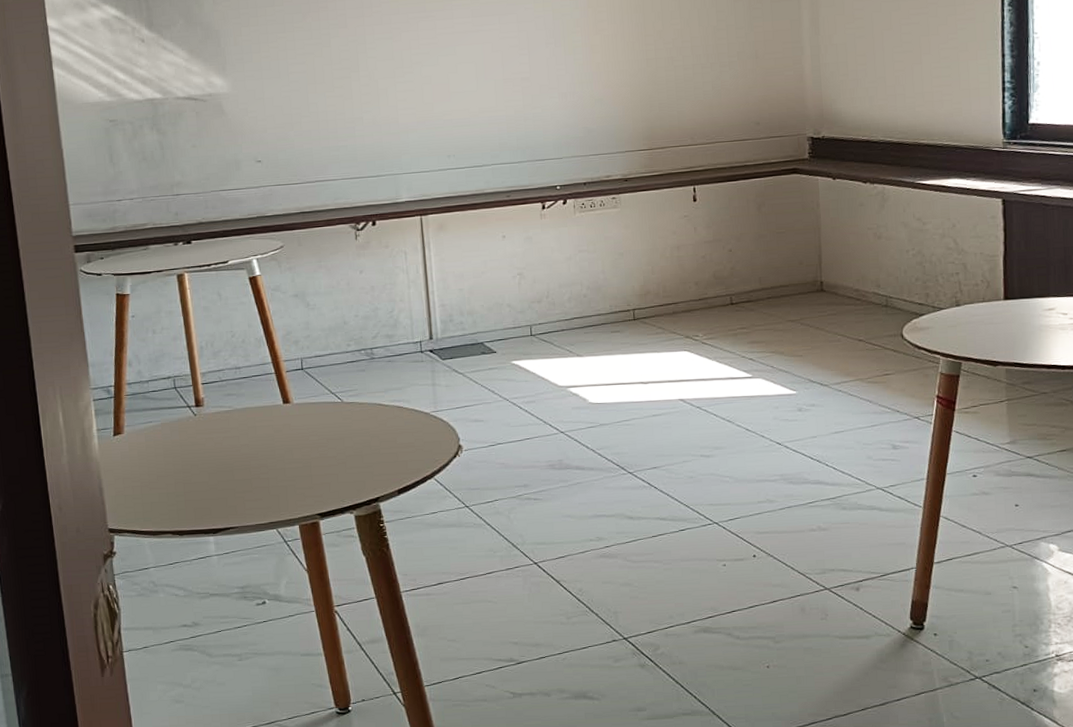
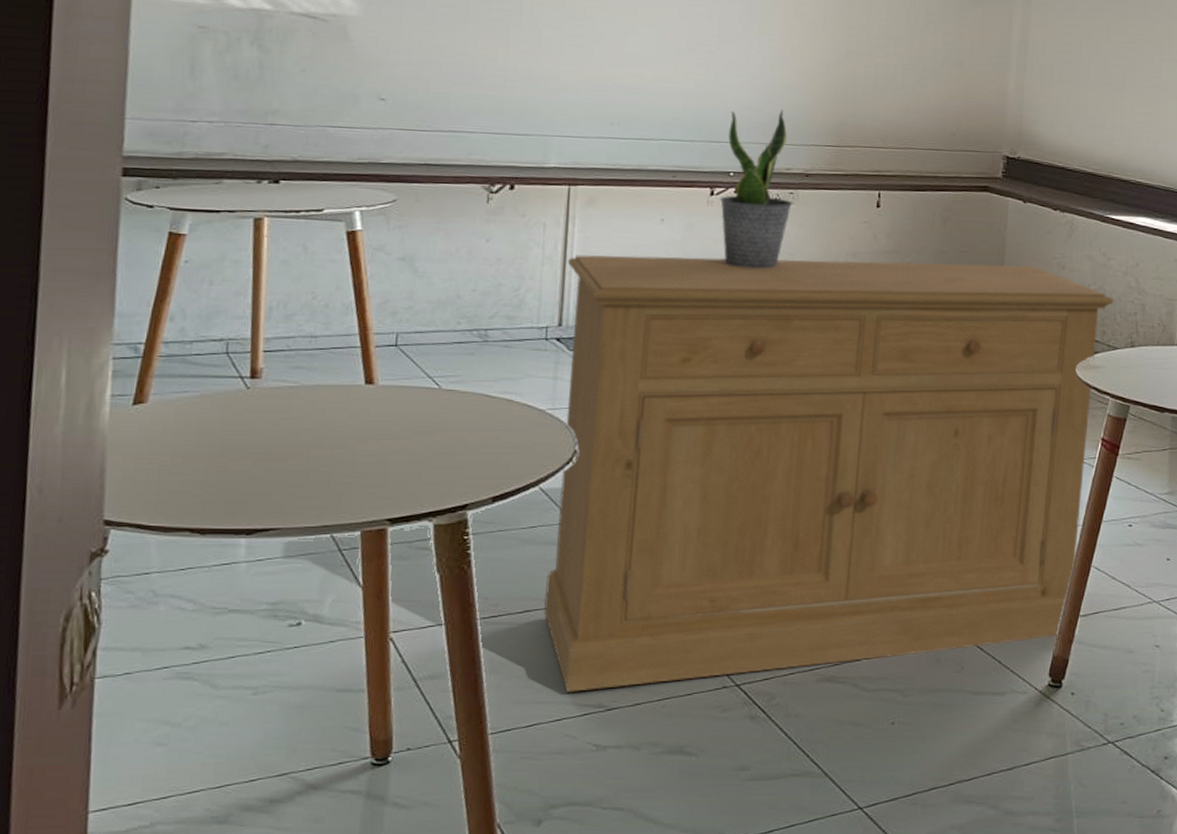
sideboard: none [429,238,934,650] -> present [543,254,1114,692]
potted plant: none [549,123,617,272] -> present [719,110,793,269]

